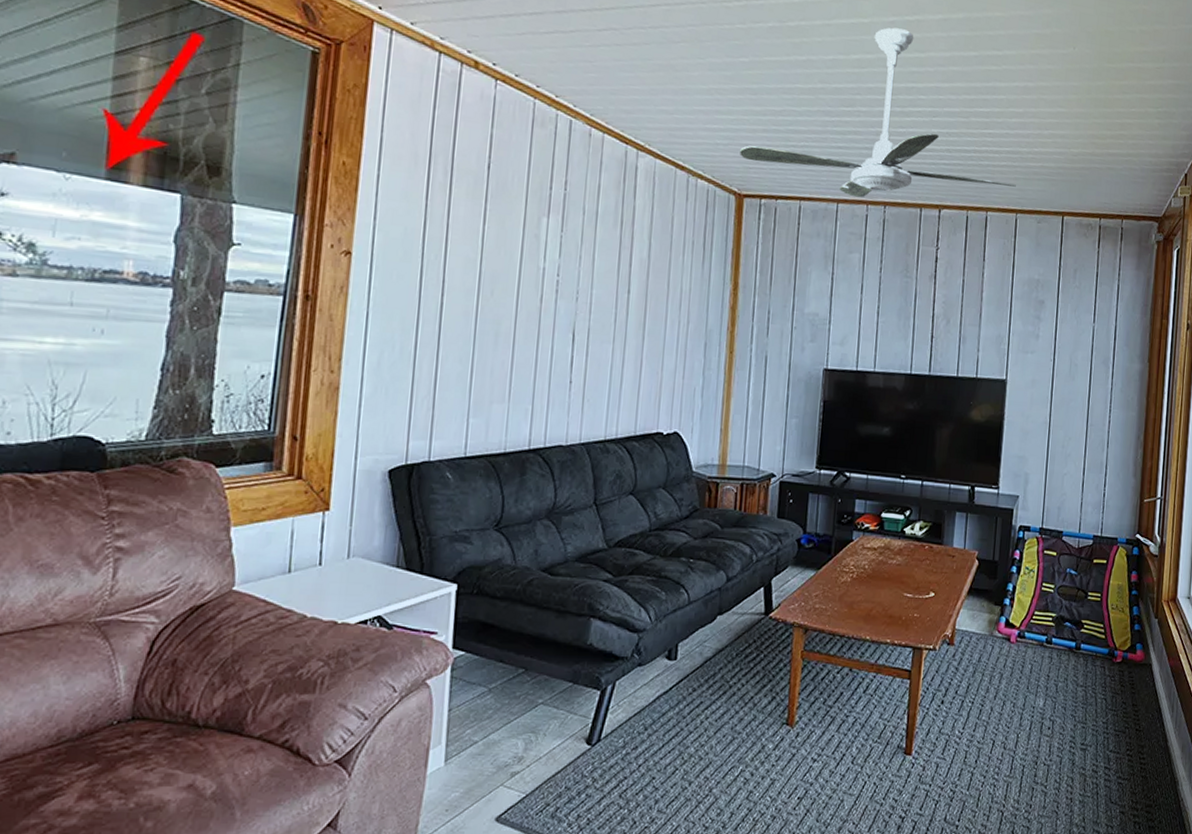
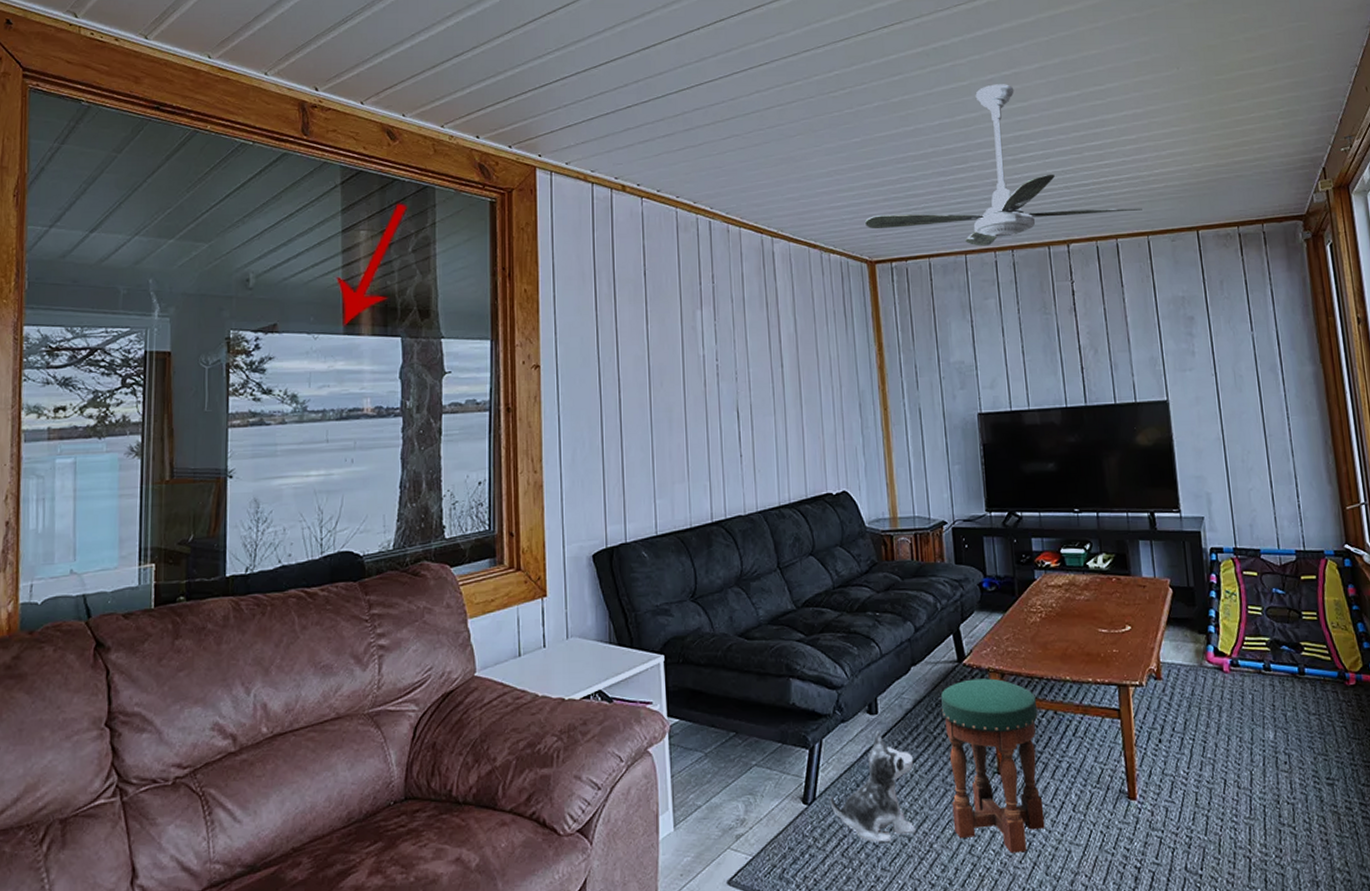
plush toy: none [614,676,705,785] -> present [830,730,915,842]
stool: none [735,632,835,800] -> present [941,678,1045,853]

